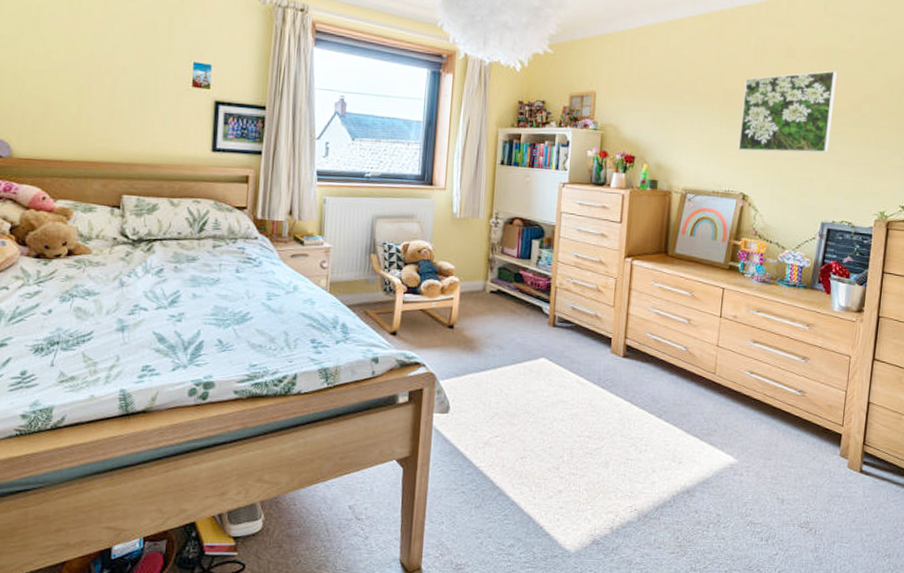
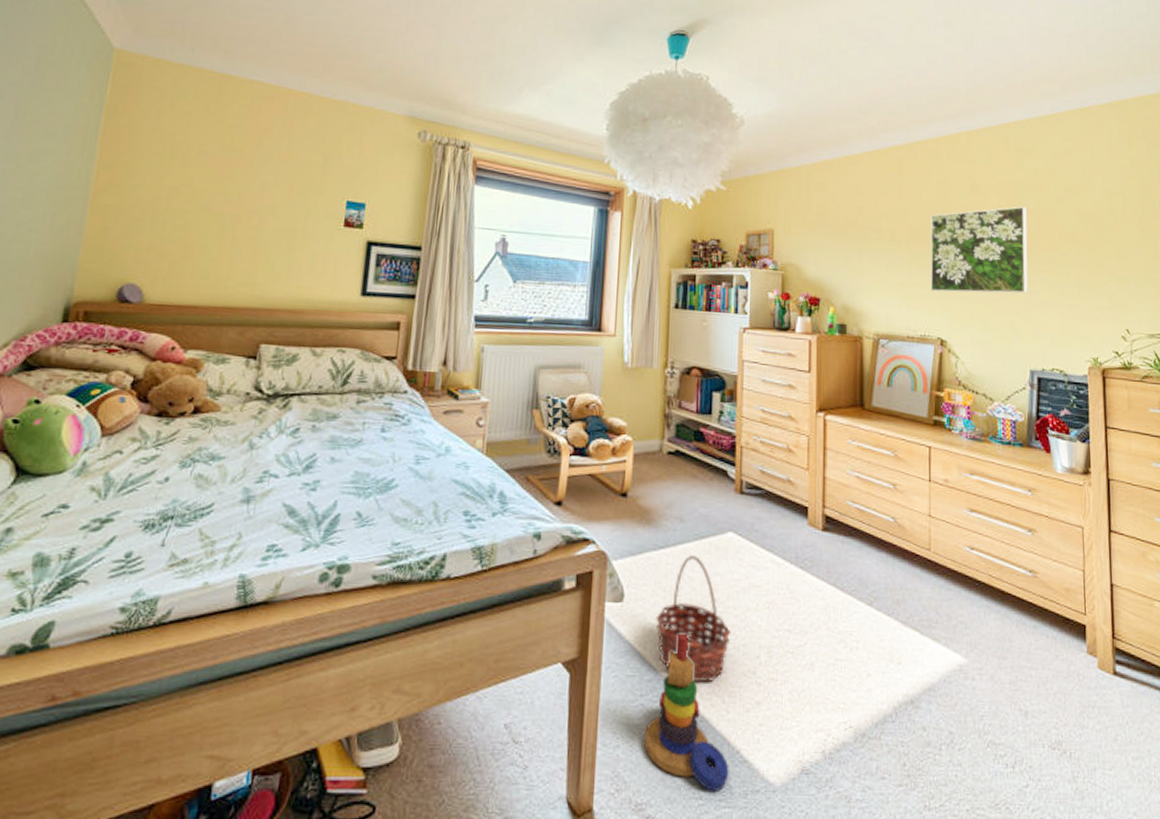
stacking toy: none [463,438,534,556] -> present [643,633,729,791]
basket: none [476,376,540,476] -> present [655,554,731,683]

